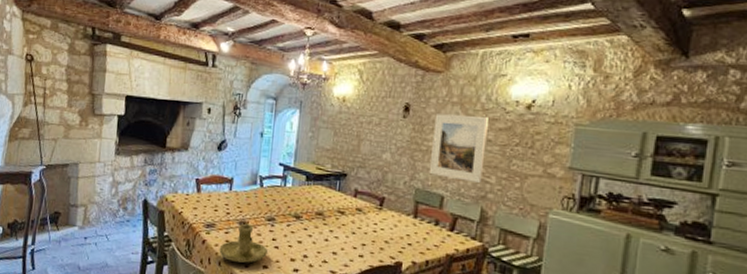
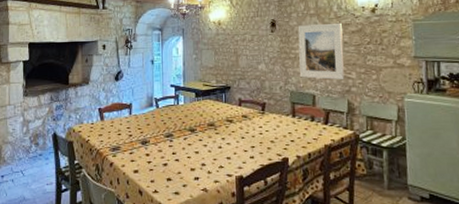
candle holder: present [219,224,267,263] -> none [126,143,169,179]

